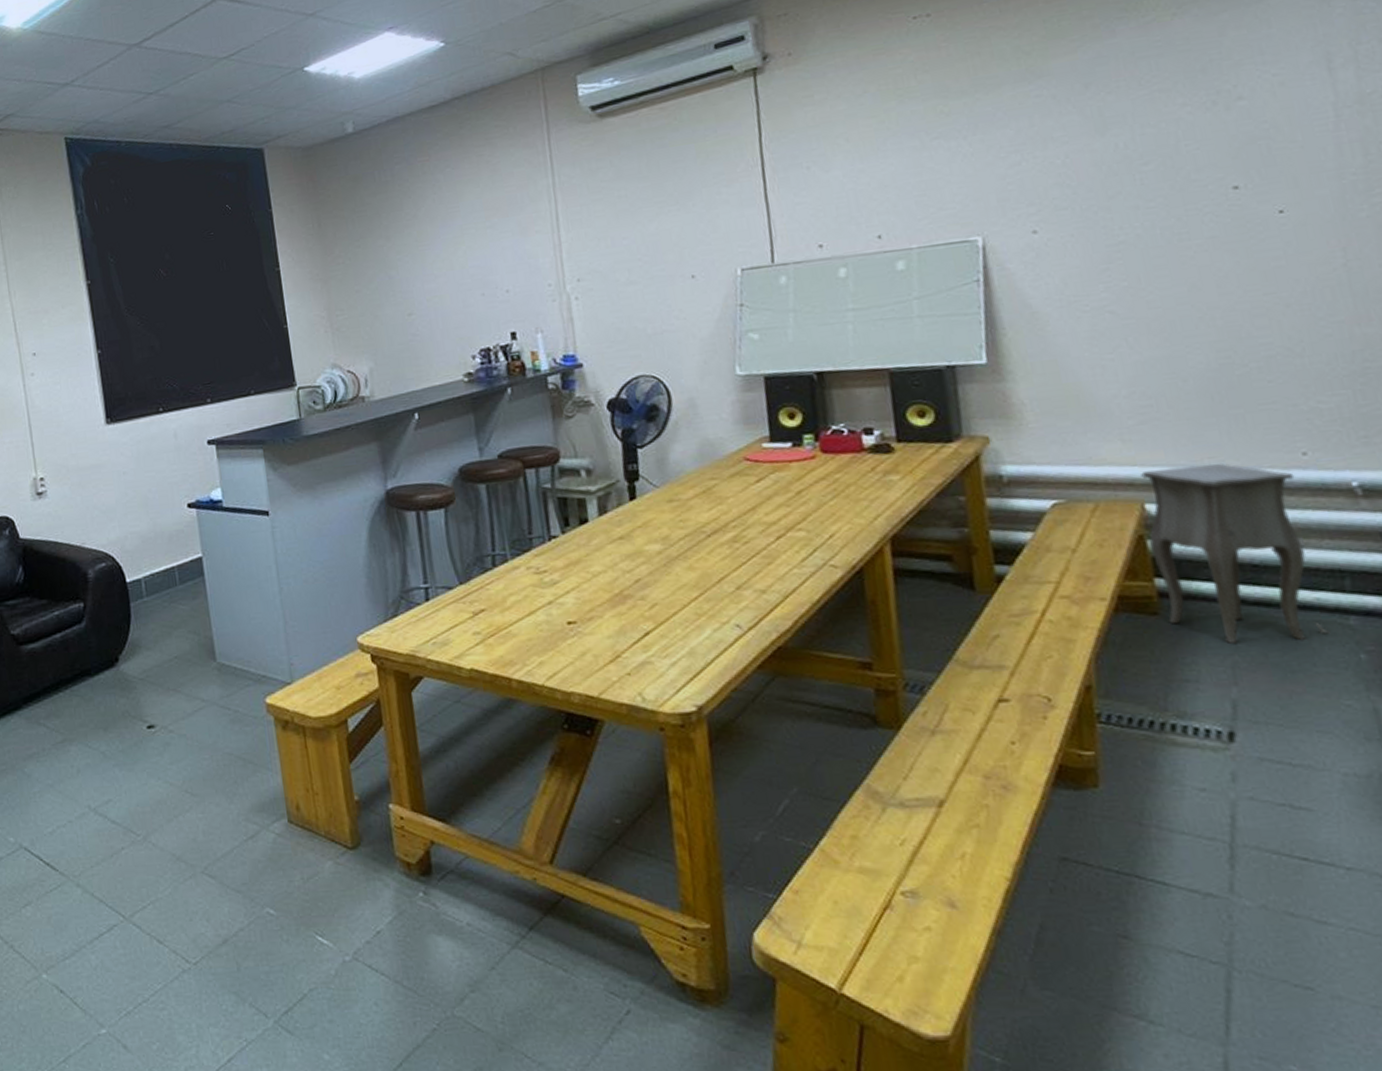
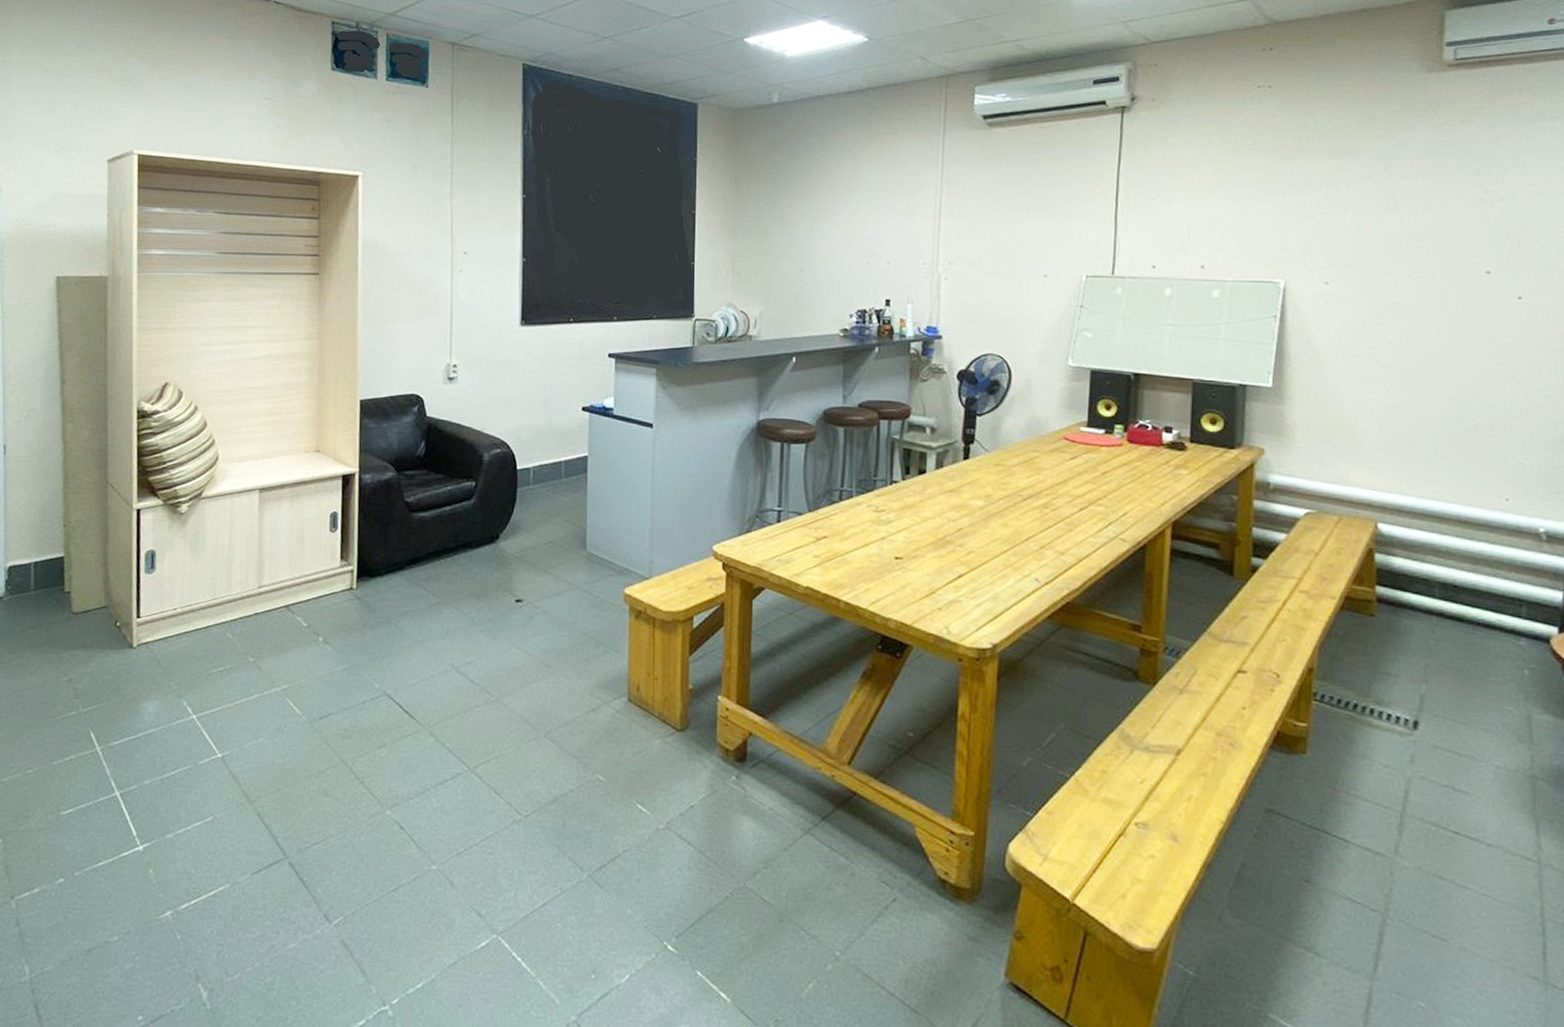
side table: present [1141,463,1330,644] -> none [1377,495,1504,652]

